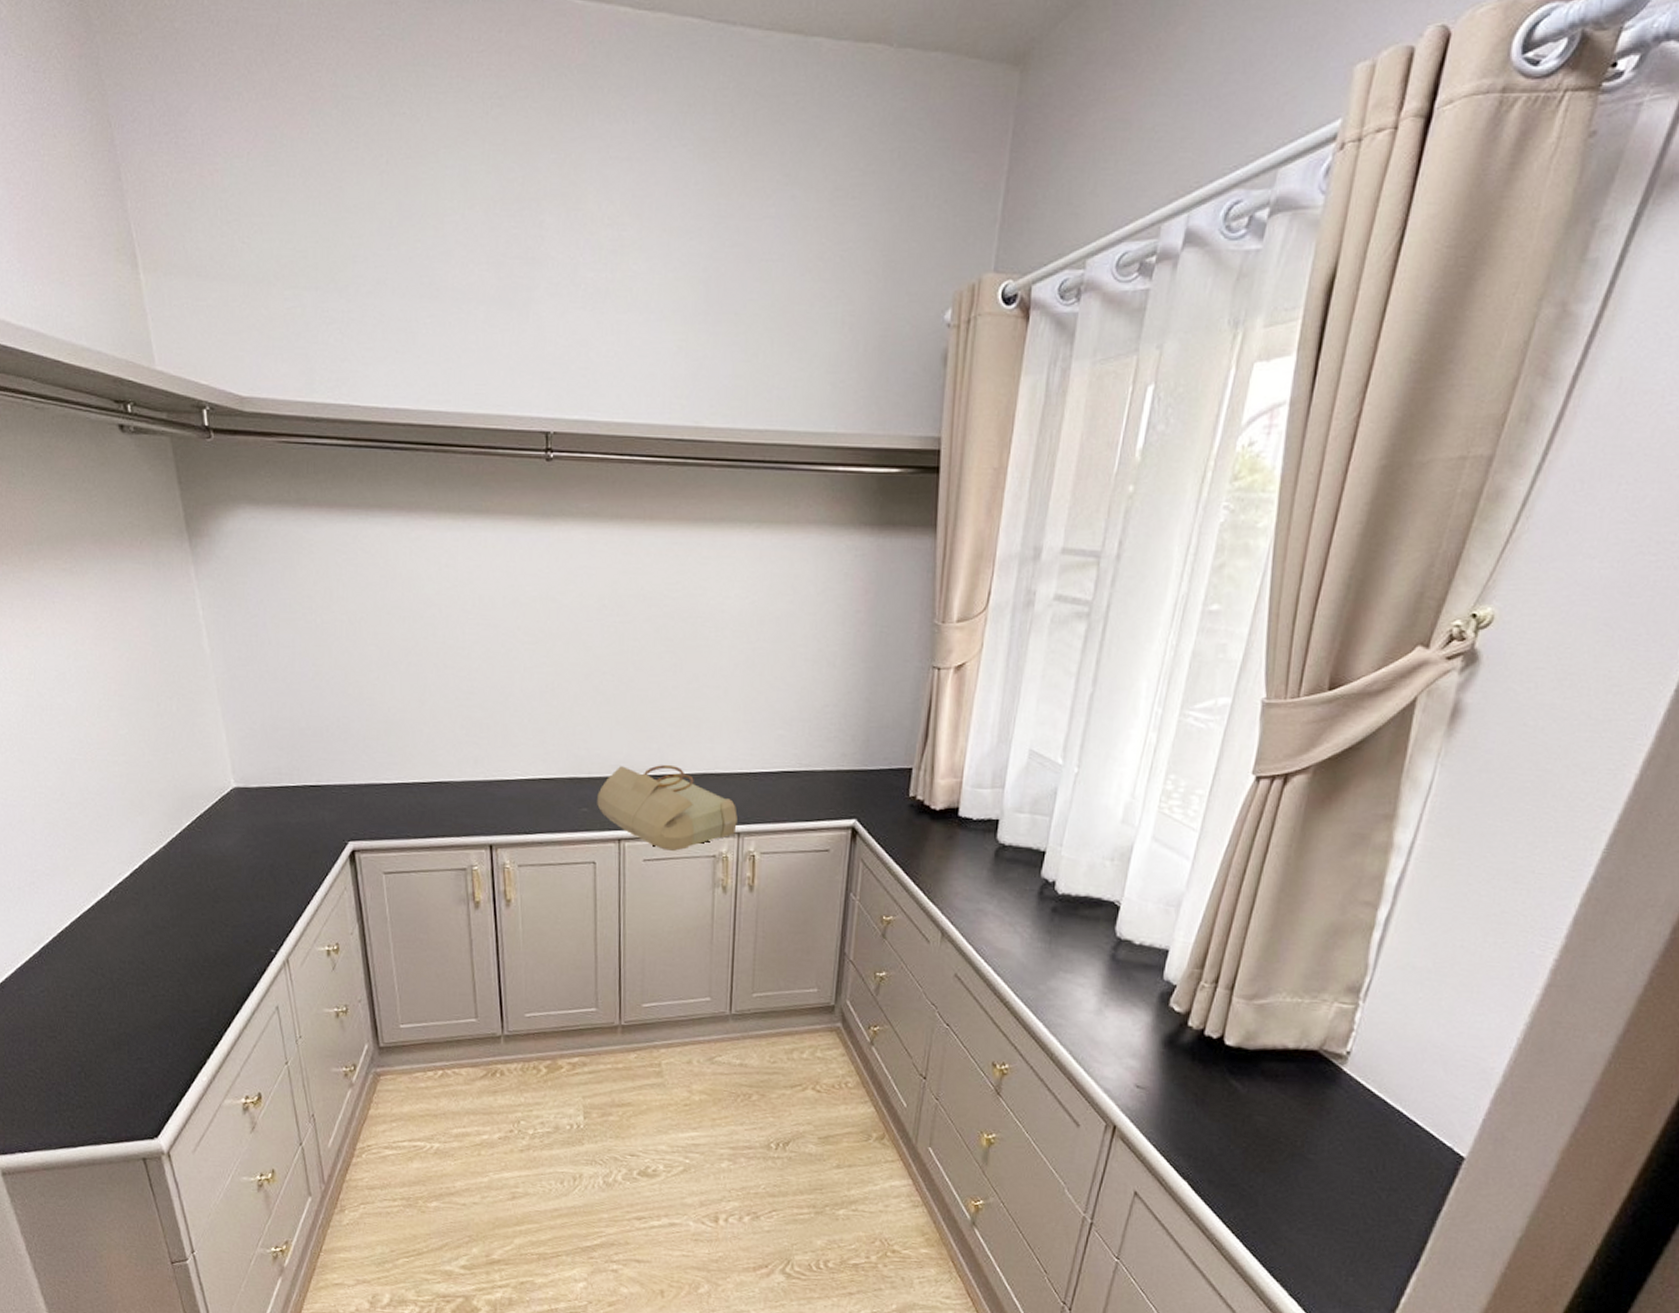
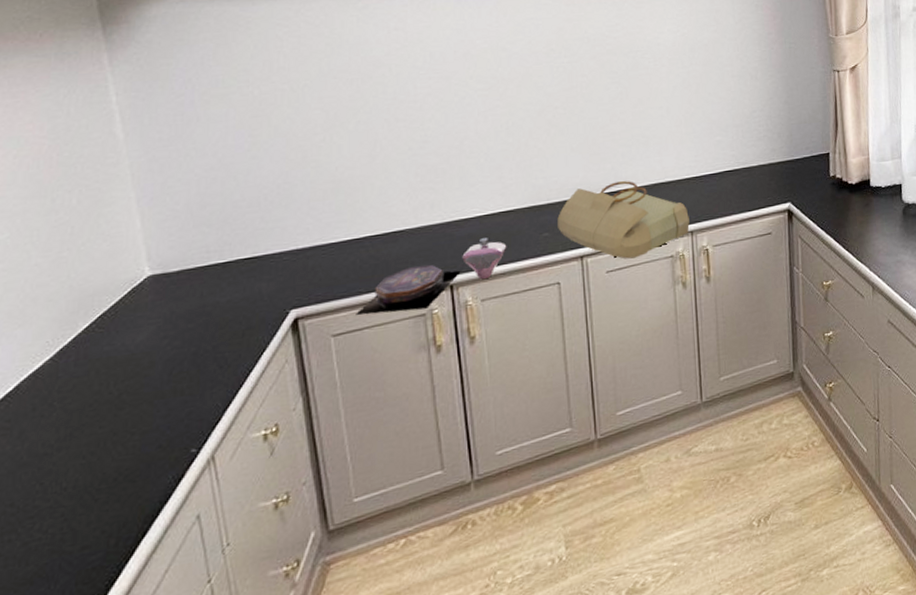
jewelry box: none [404,819,500,865] -> present [356,265,461,316]
perfume bottle: none [502,803,546,846] -> present [462,238,507,280]

